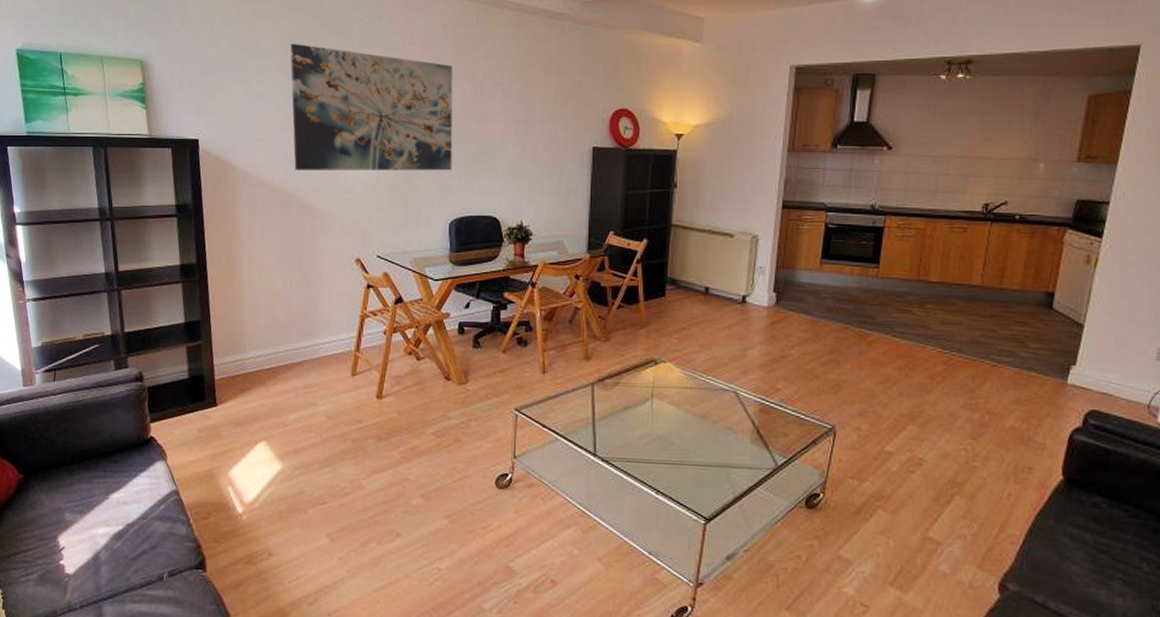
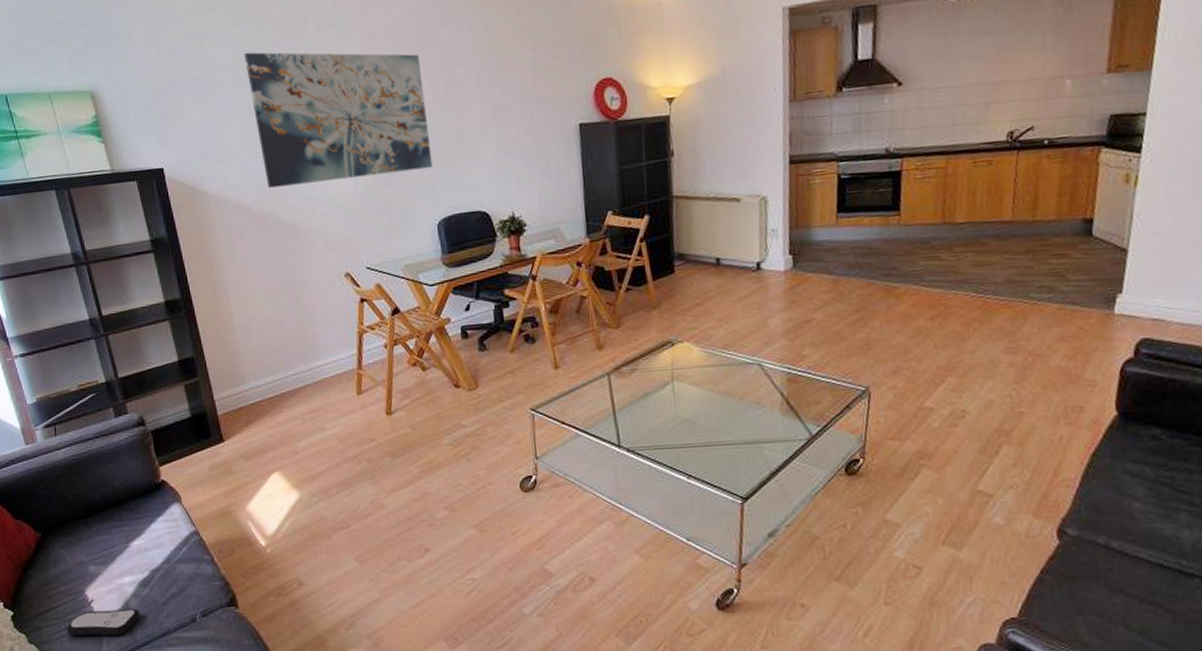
remote control: none [33,558,109,586] -> present [66,608,141,636]

